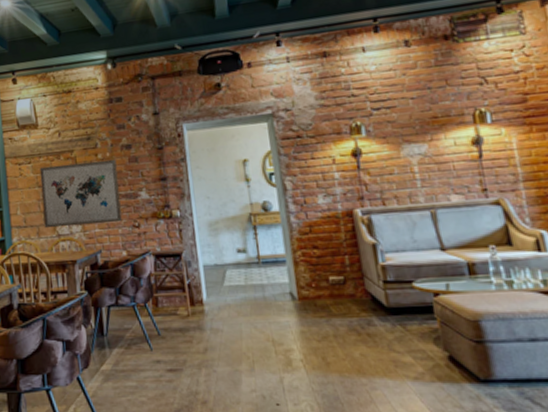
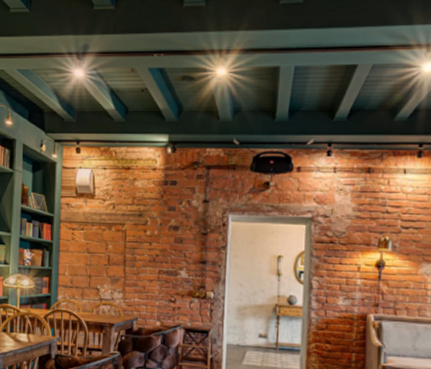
wall art: present [39,159,122,229] -> none [89,235,163,295]

